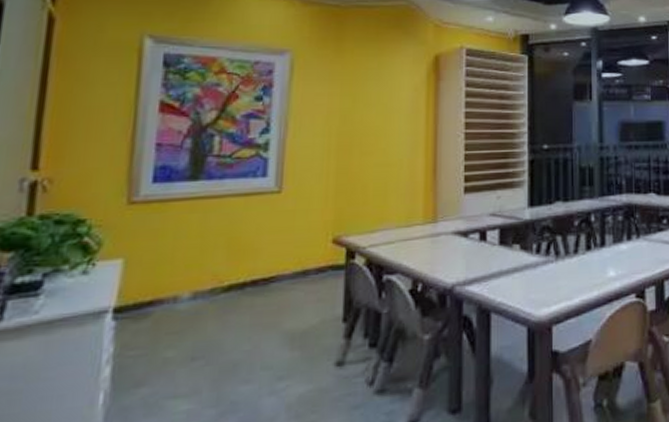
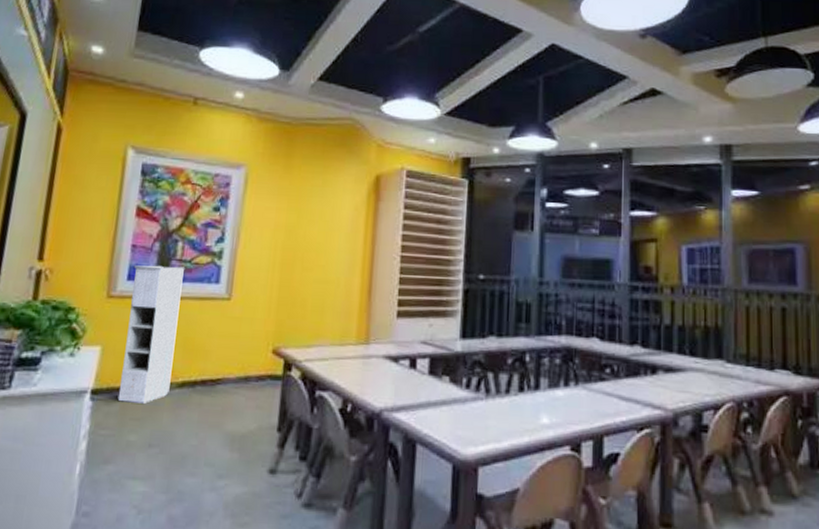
storage cabinet: none [148,162,225,317] -> present [117,265,186,404]

